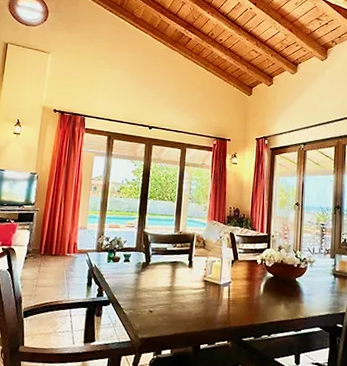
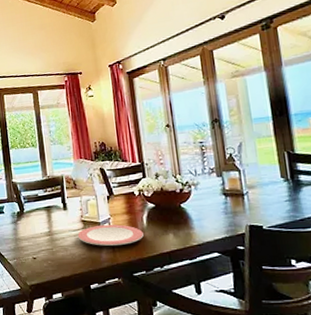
plate: none [197,287,258,310] -> present [77,224,144,246]

